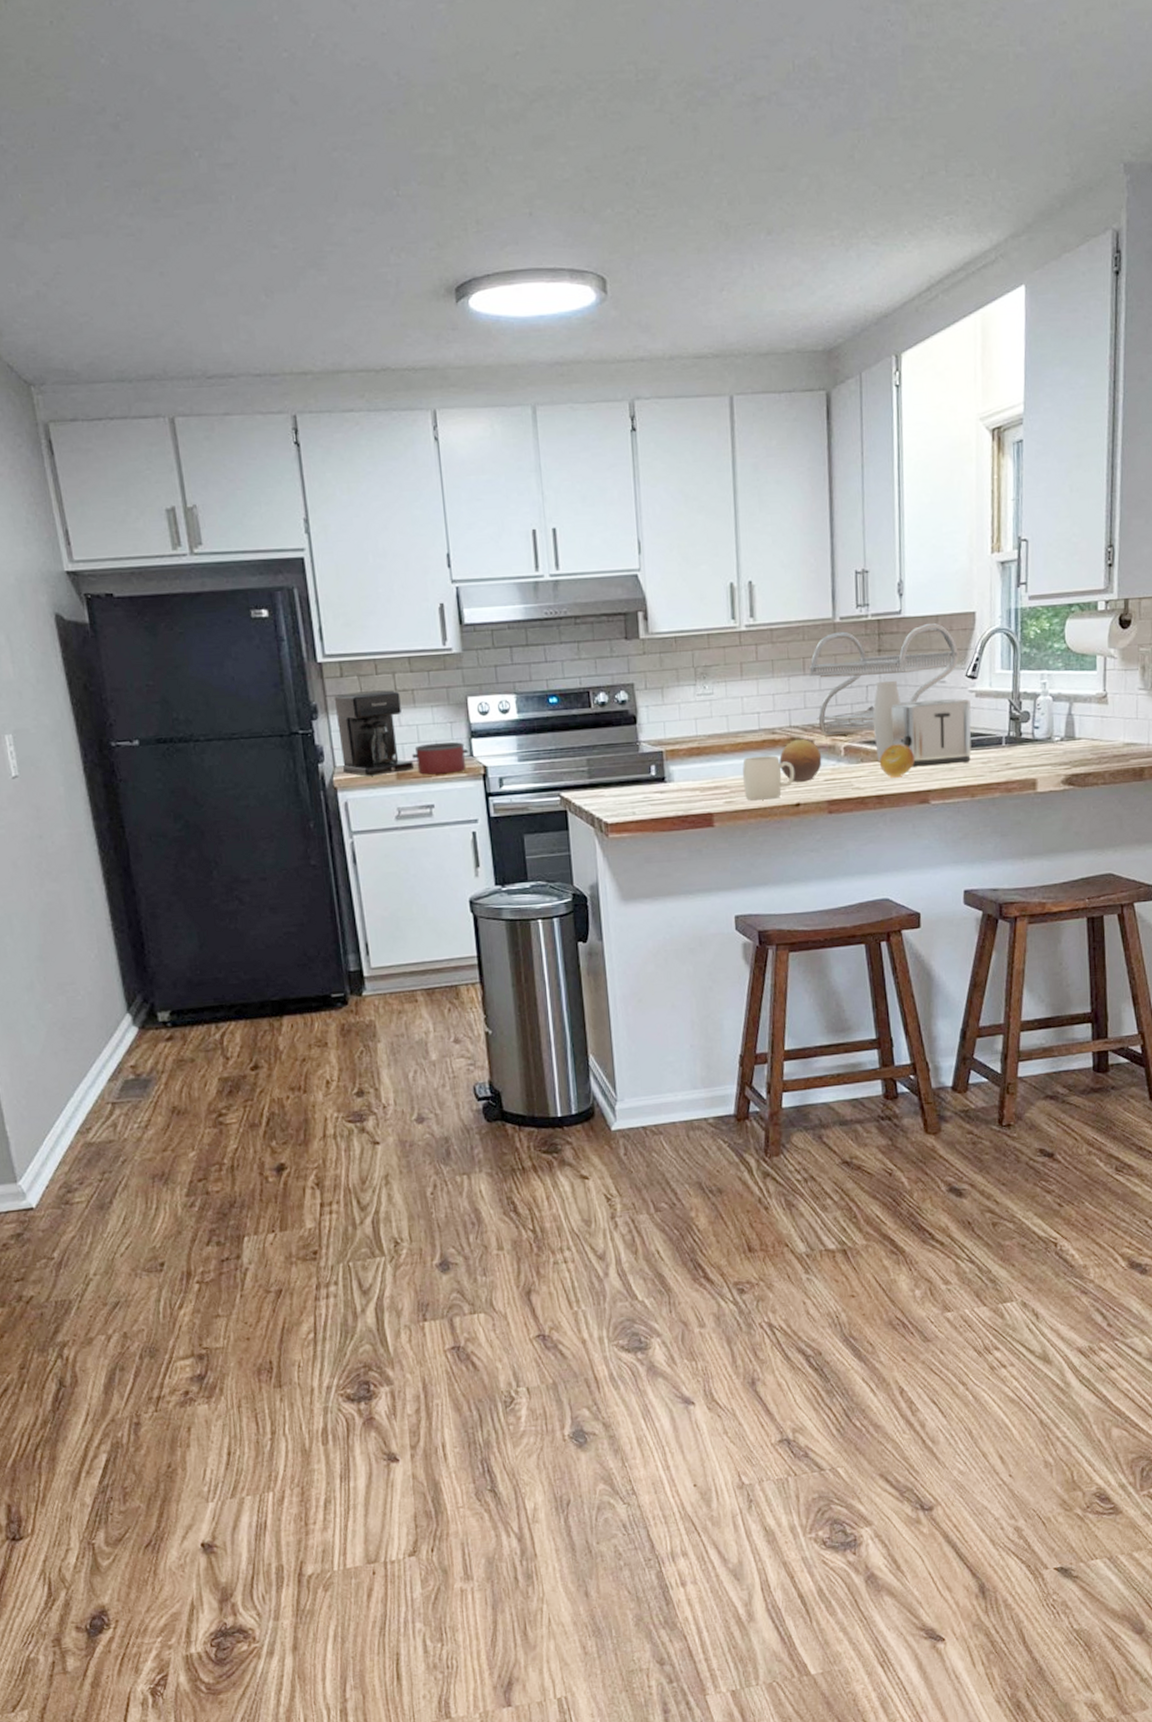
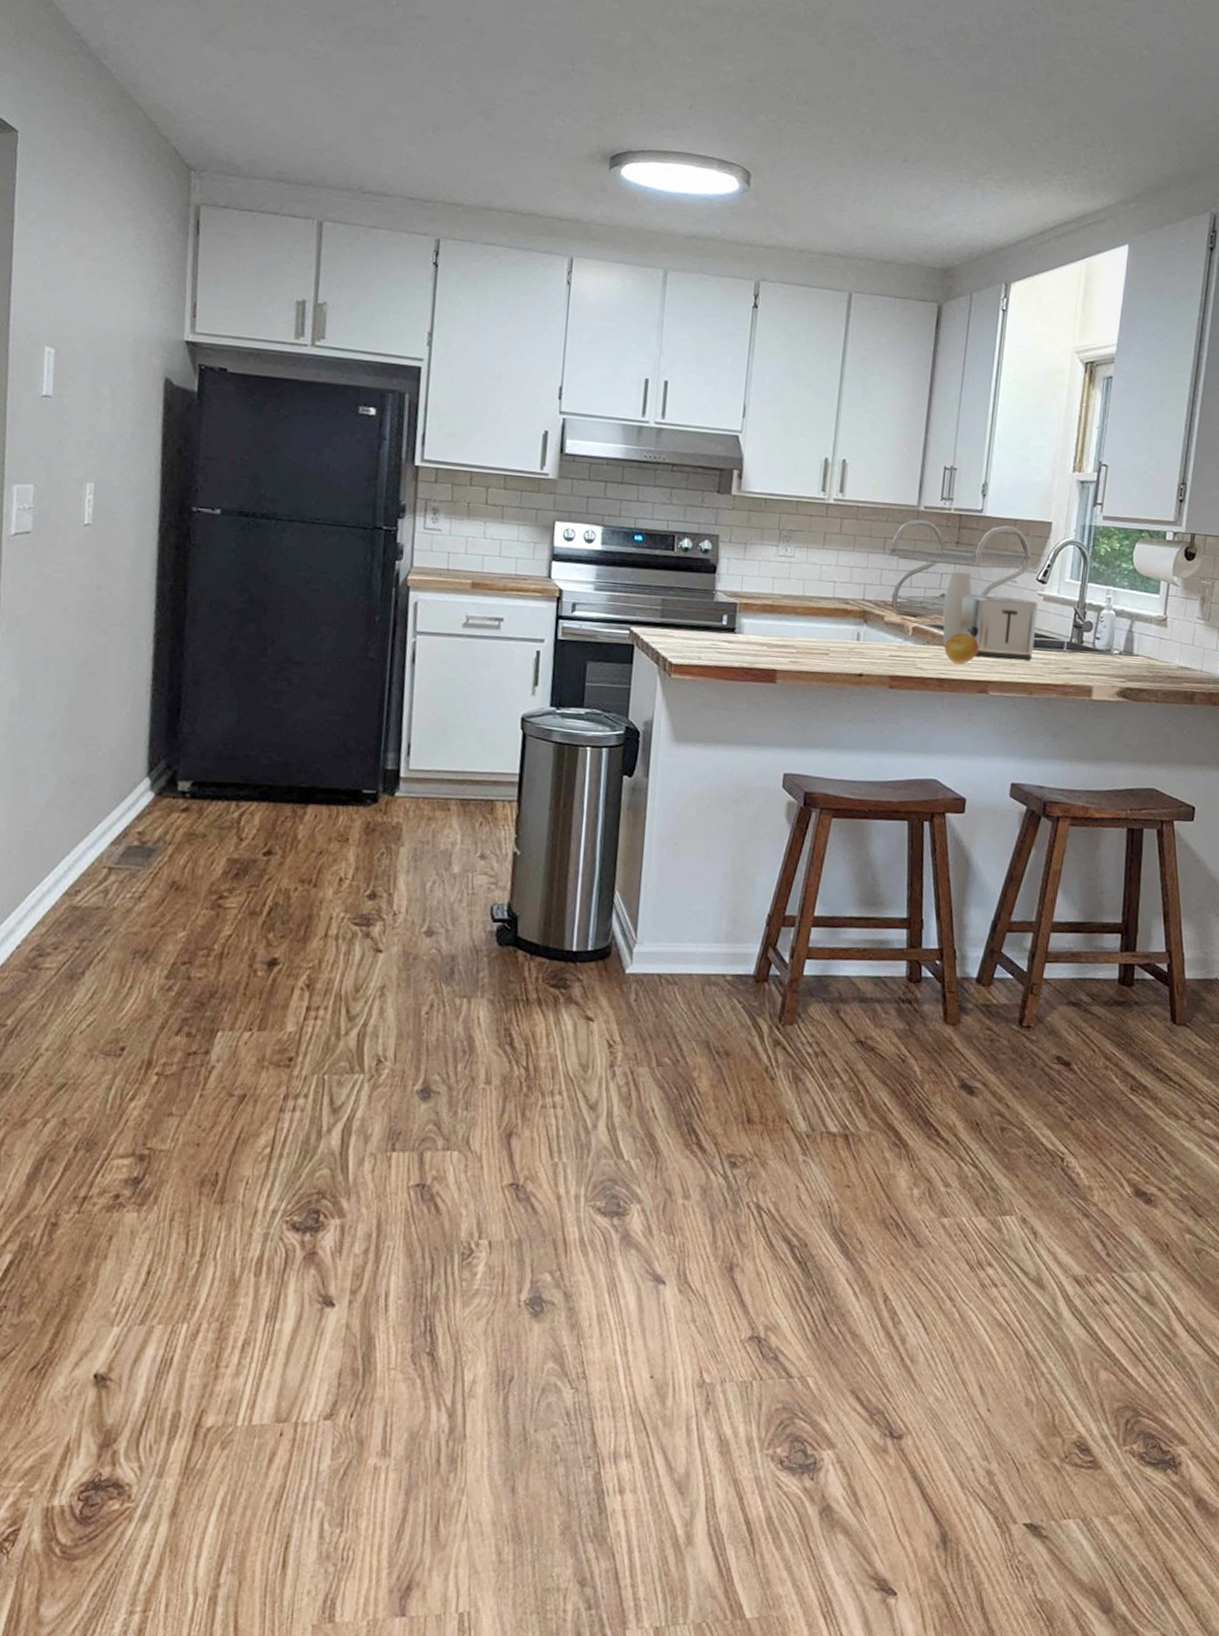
coffee maker: present [335,689,415,776] -> none [420,498,491,582]
cooking pot: present [412,741,469,775] -> none [491,559,548,591]
mug: present [742,755,795,801] -> none [810,622,862,666]
fruit: present [779,738,822,782] -> none [849,612,890,654]

